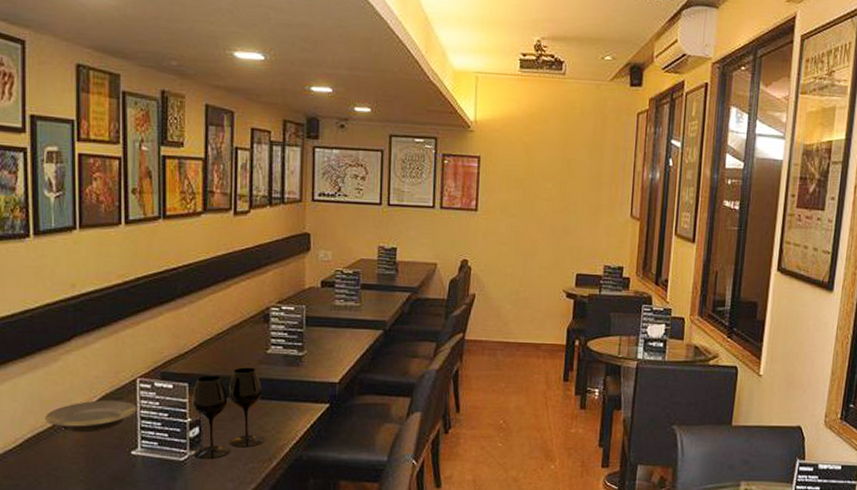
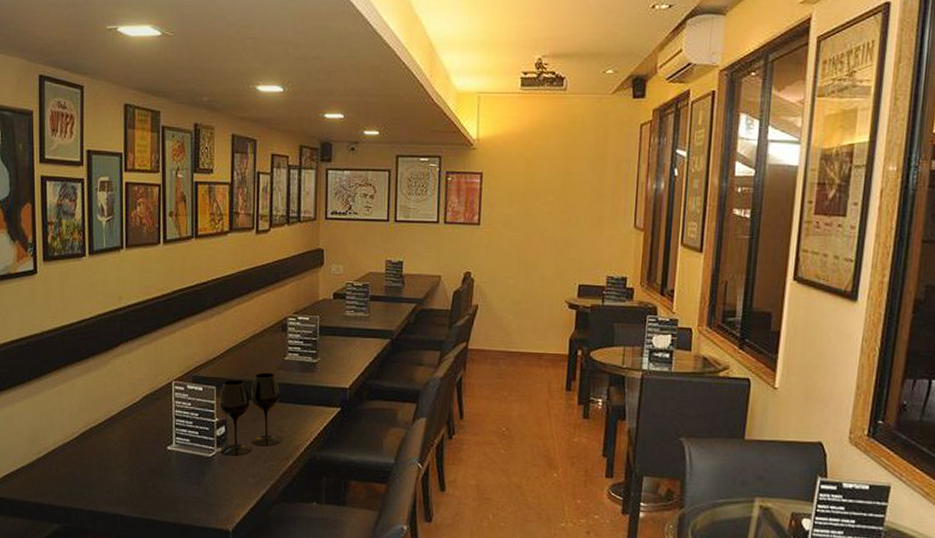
plate: present [45,400,137,433] -> none [97,400,172,429]

